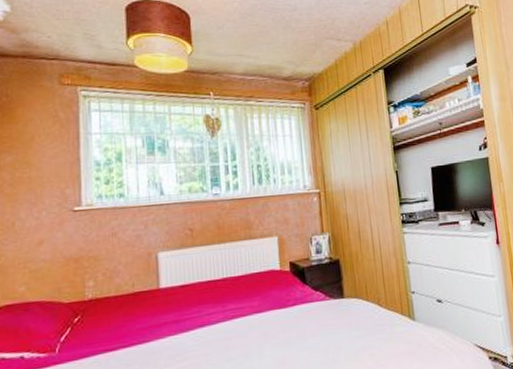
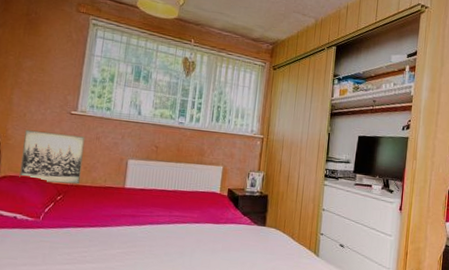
wall art: none [16,235,102,305] -> present [19,129,85,185]

